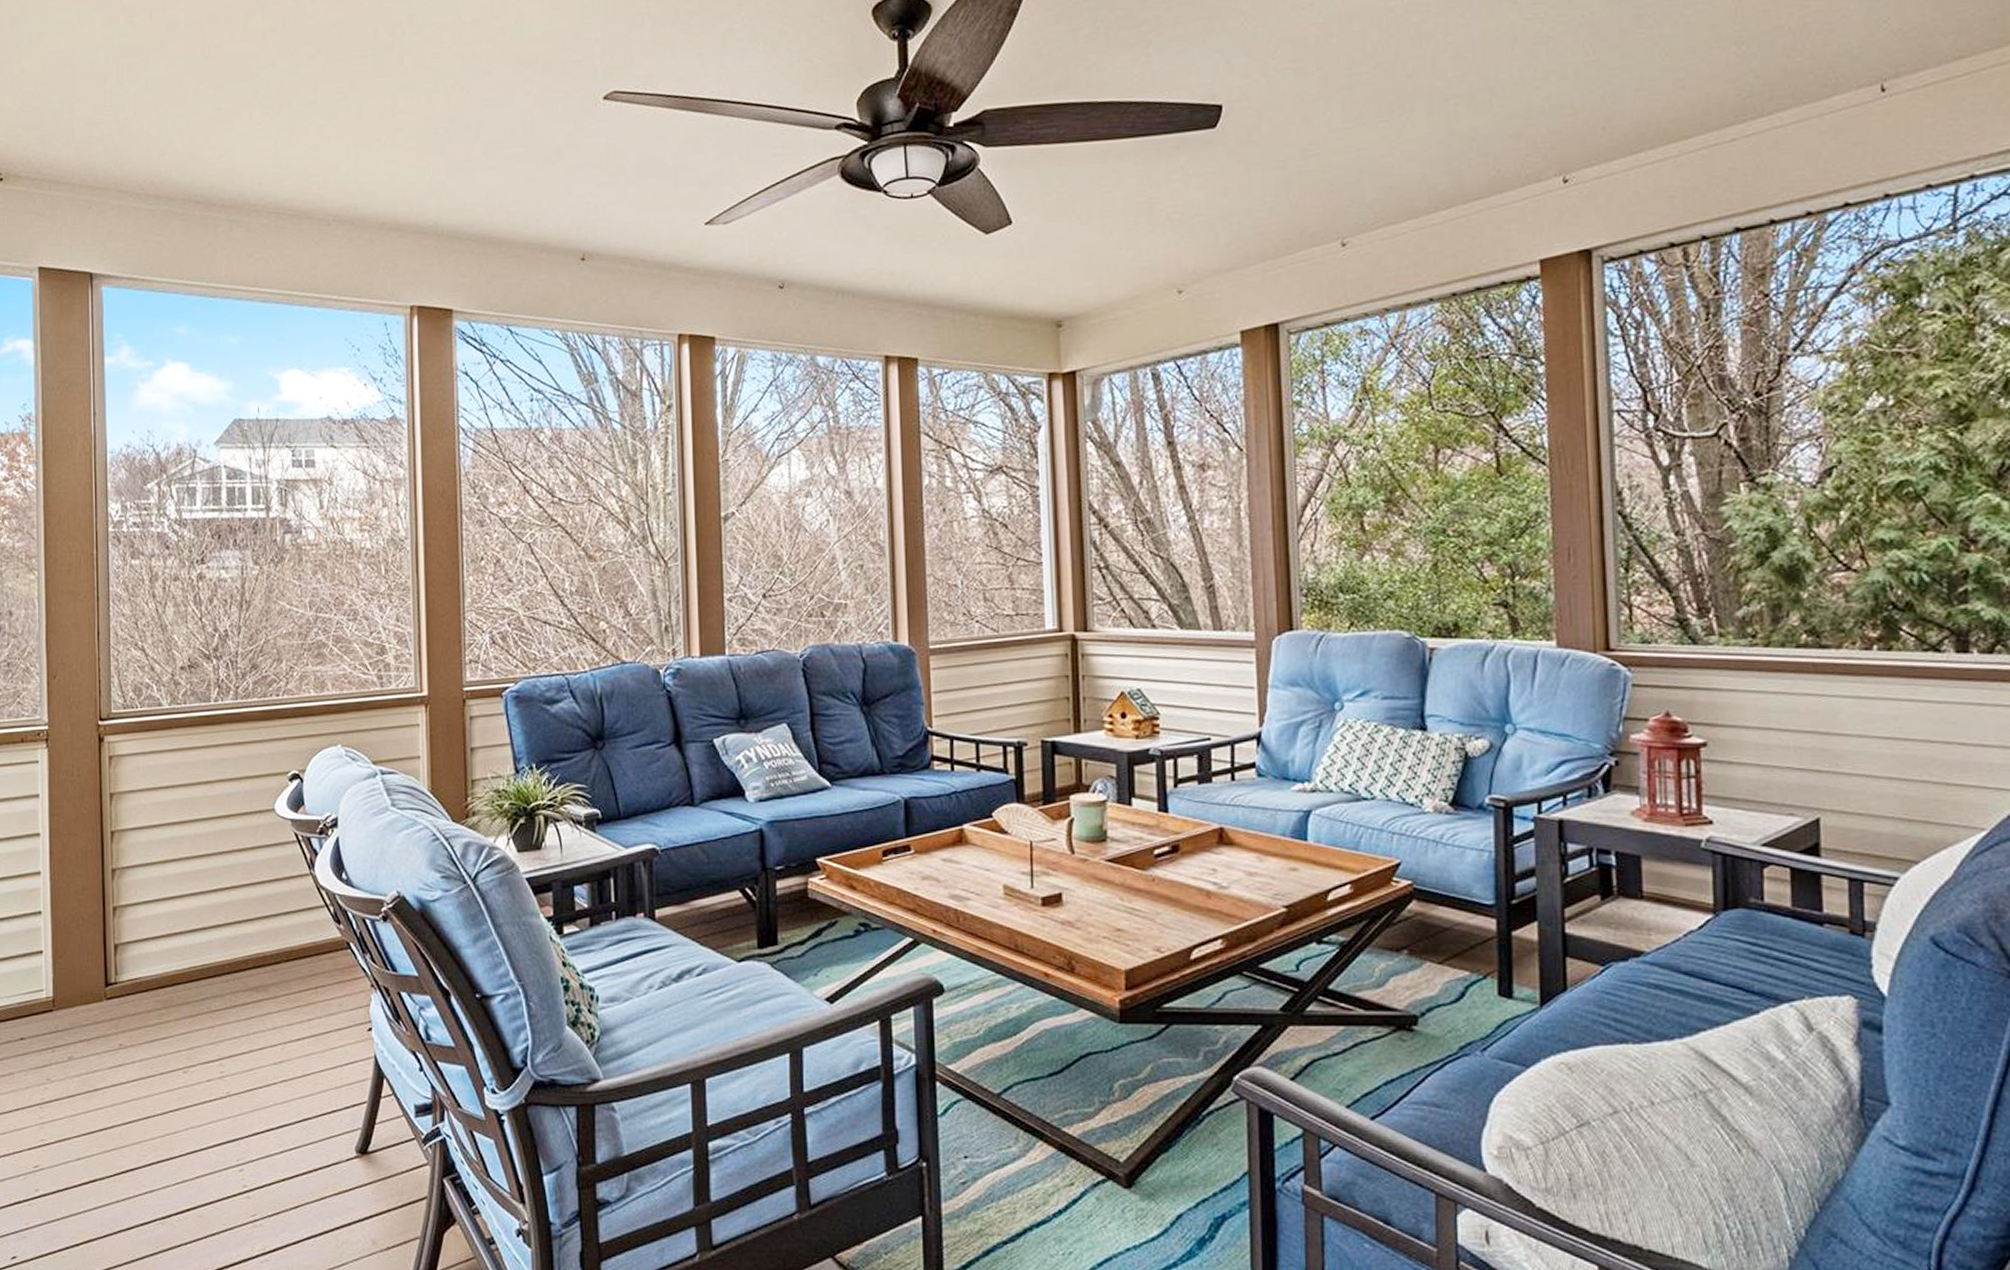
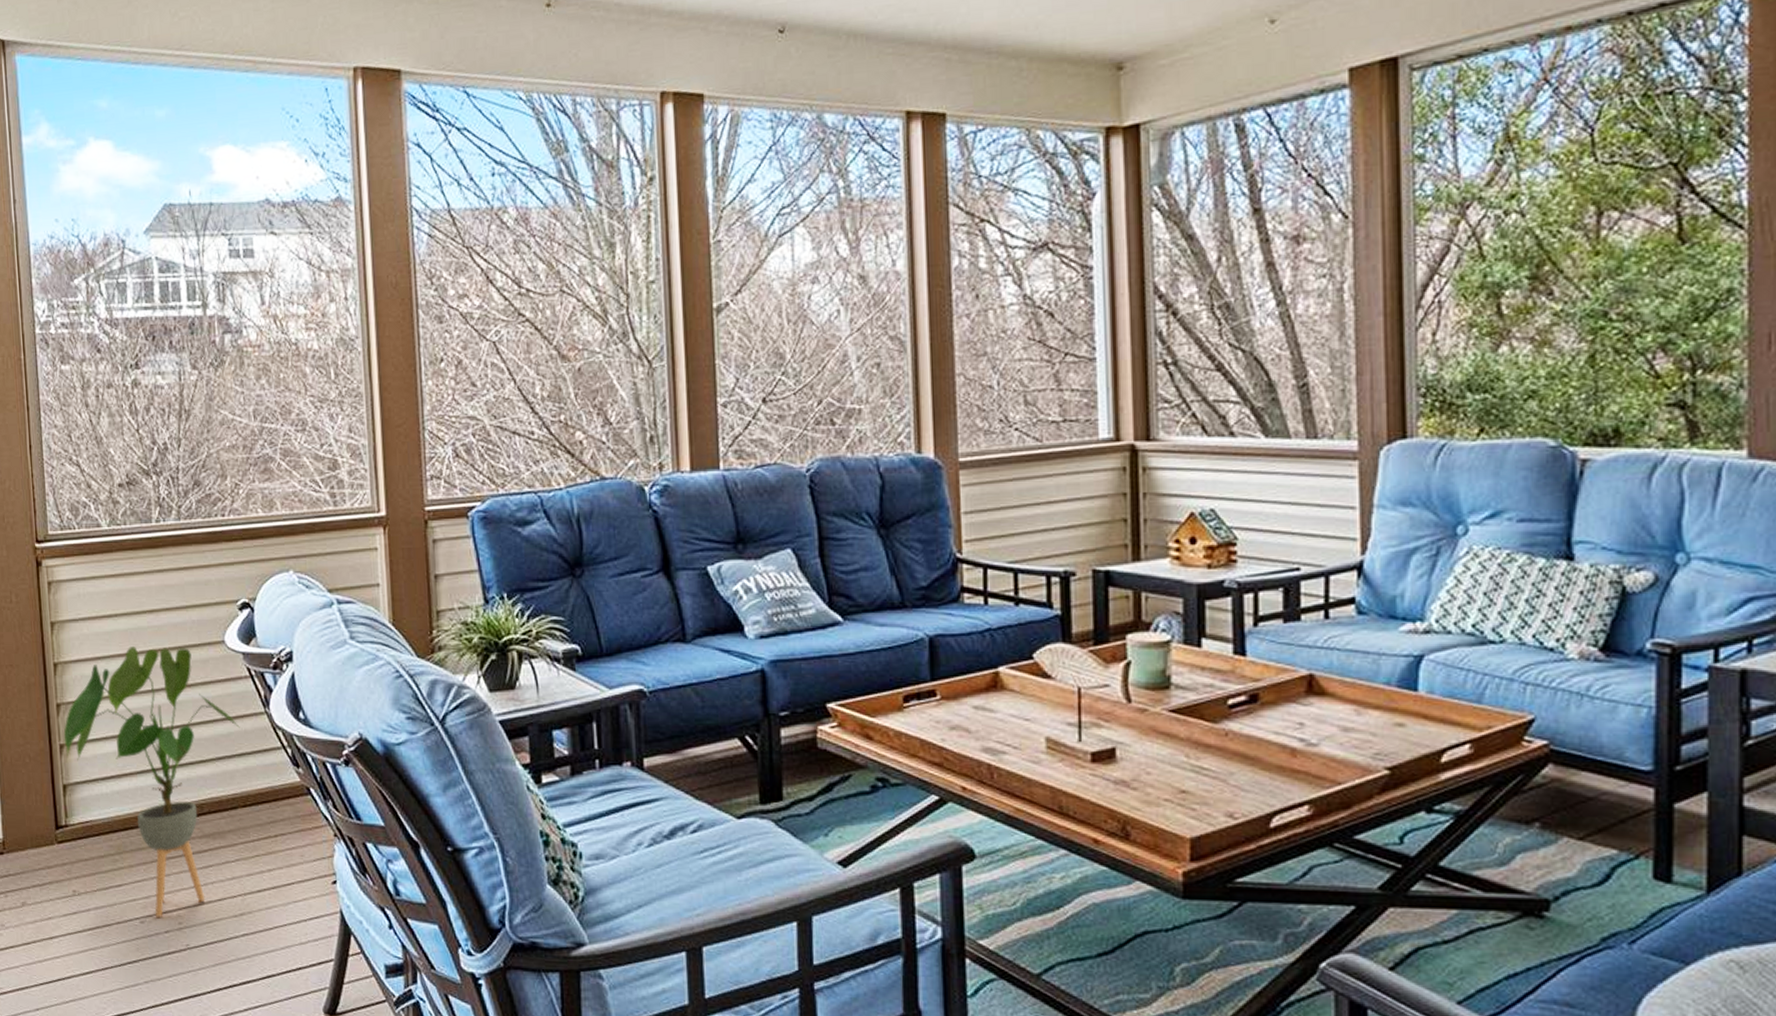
house plant: none [117,815,289,1067] -> present [63,647,243,917]

